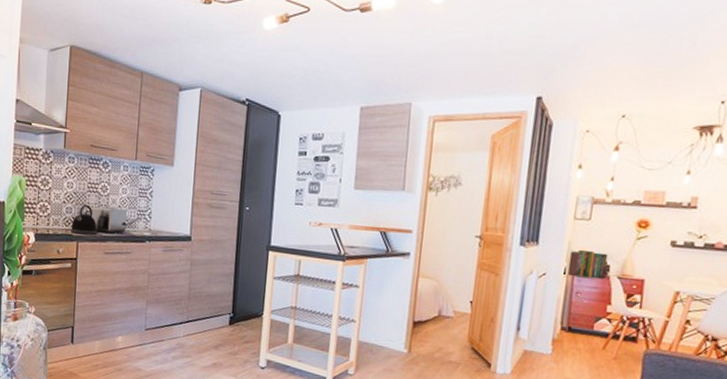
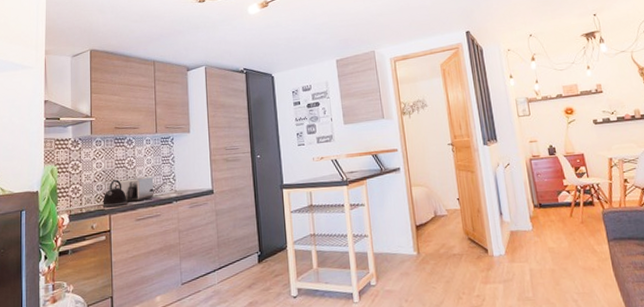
books: present [567,250,609,280] -> none [523,138,555,162]

